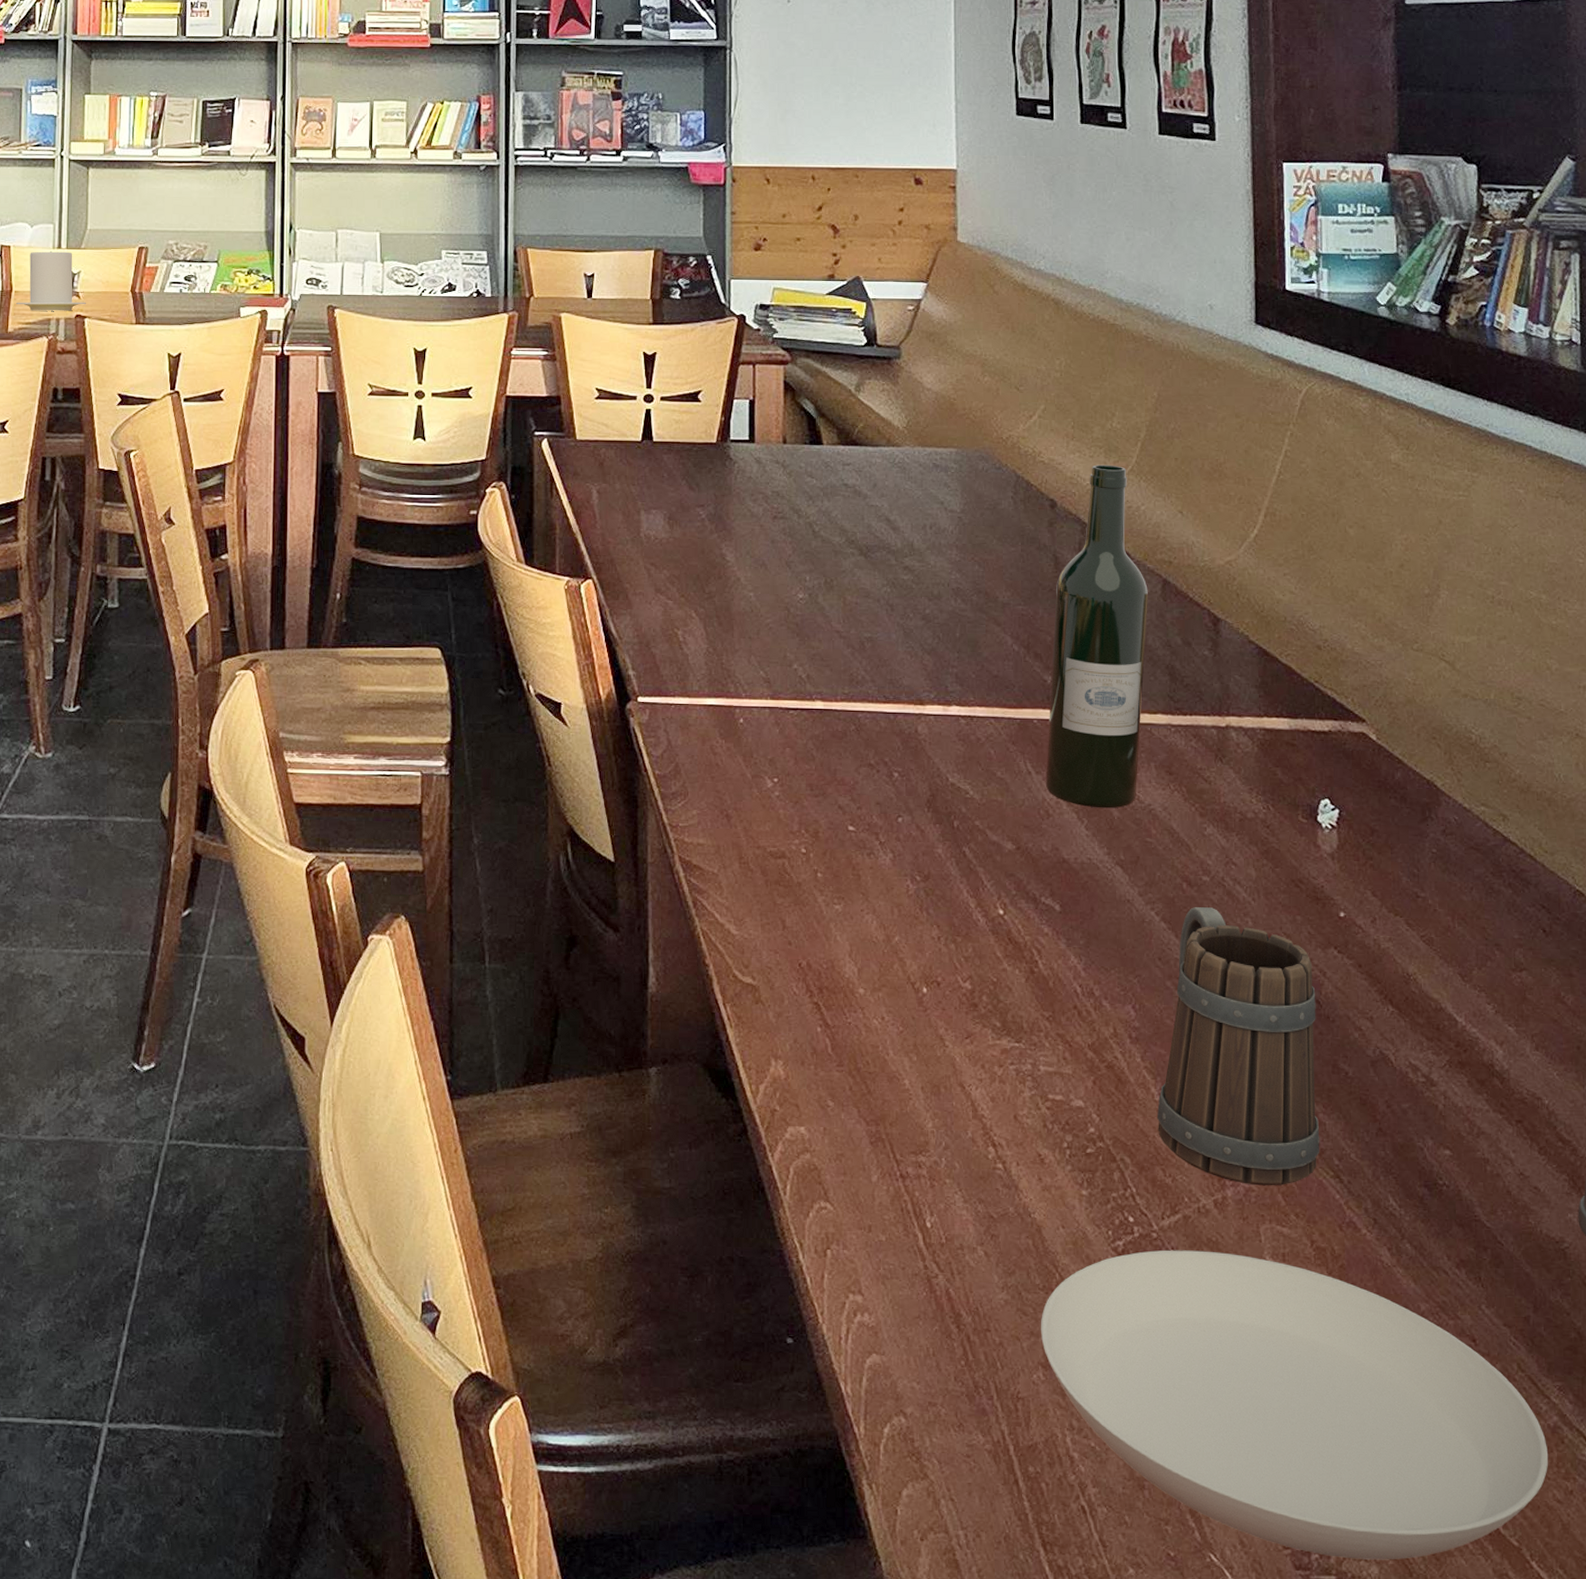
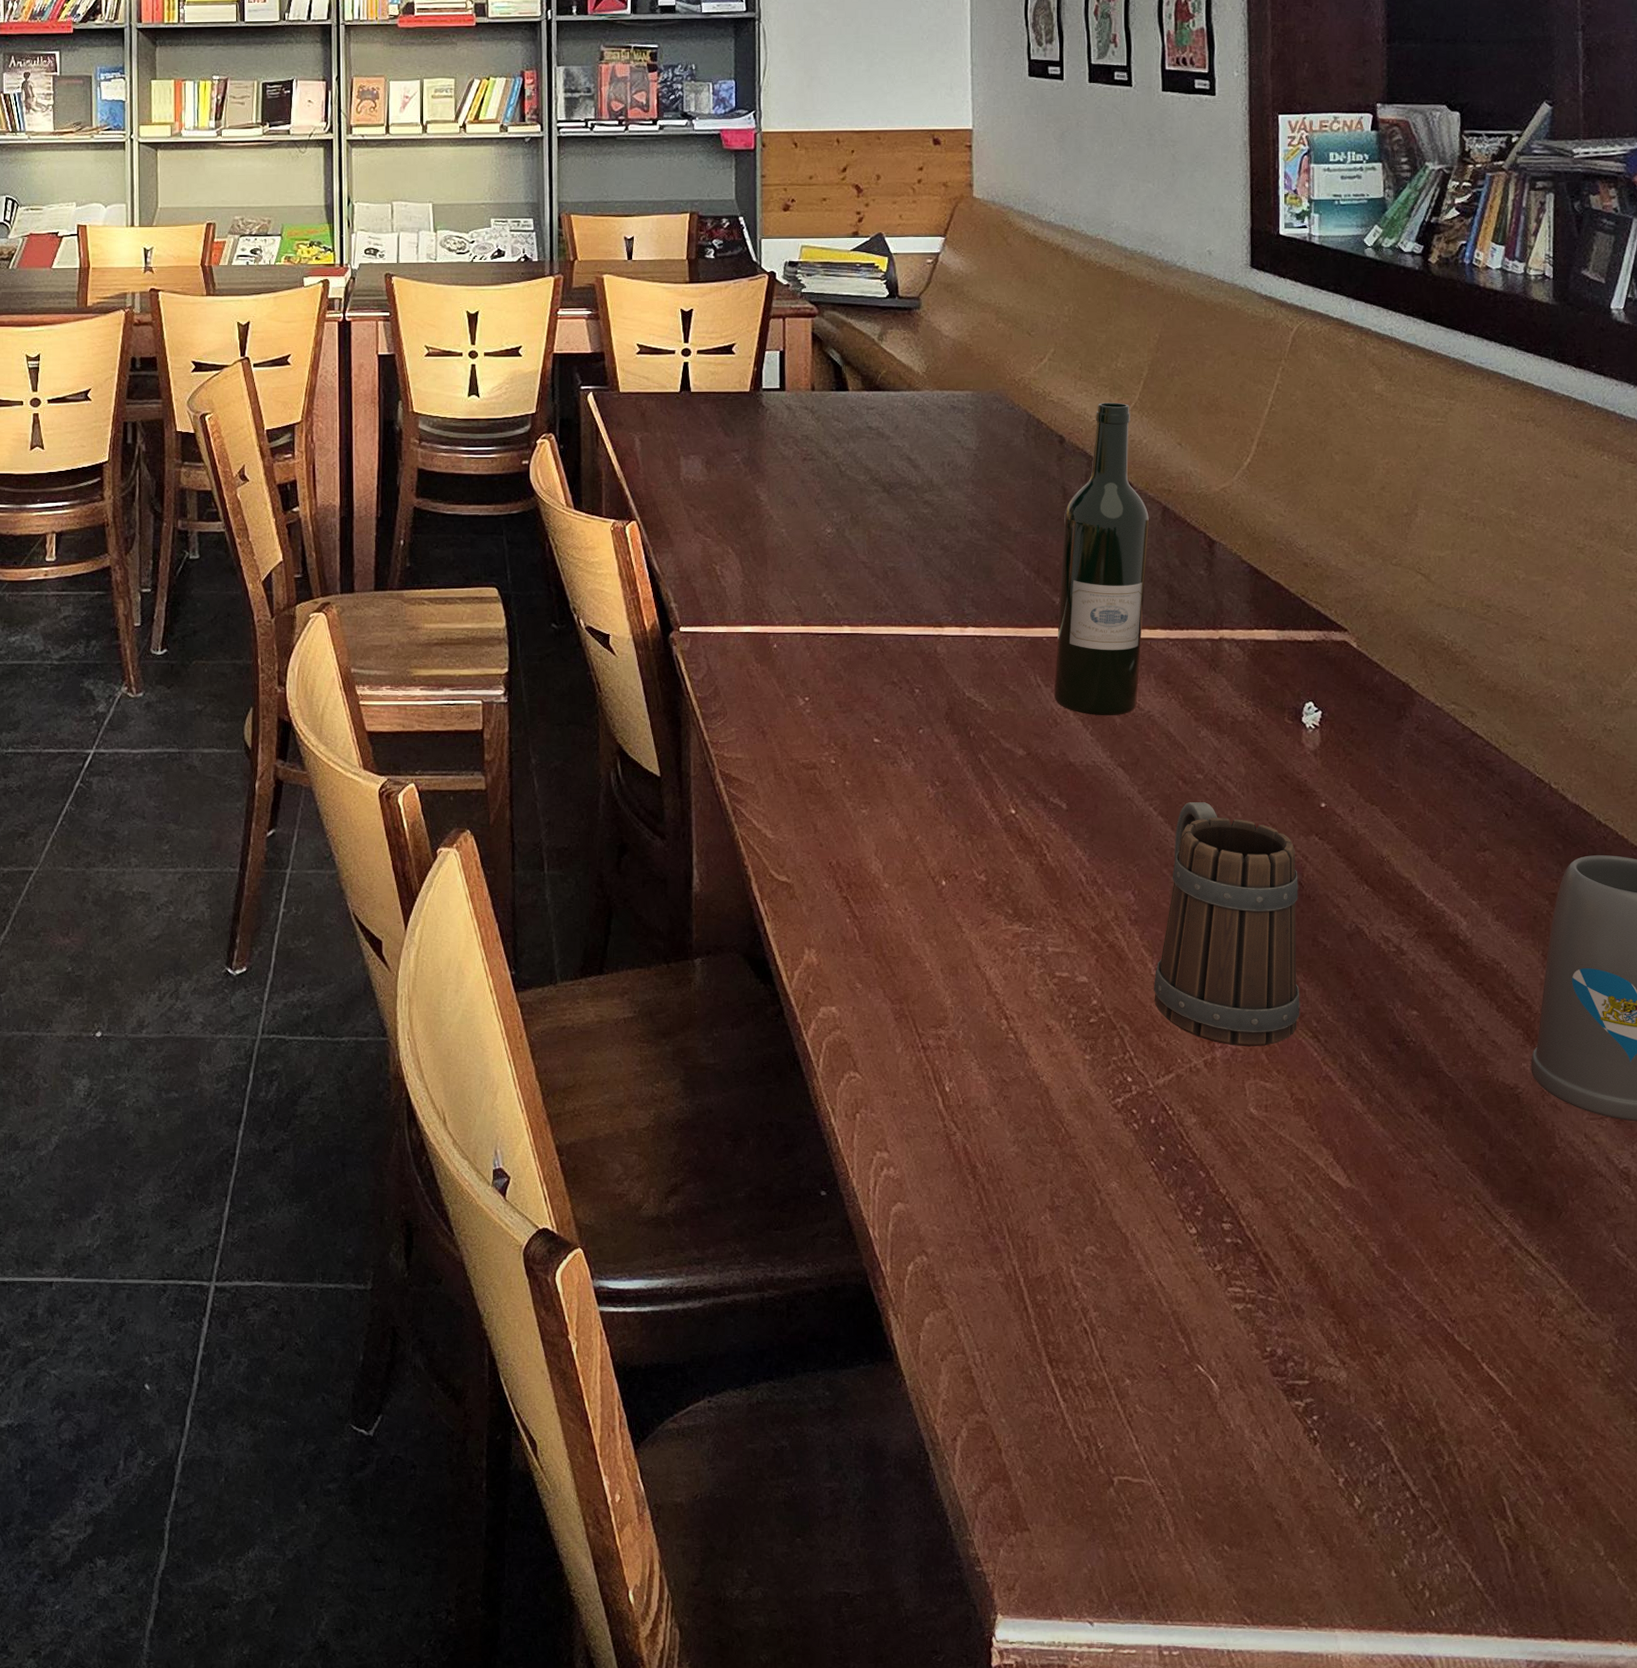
candle: present [16,251,86,311] -> none [94,229,159,286]
saucer: present [1040,1249,1549,1560] -> none [1047,1105,1500,1366]

